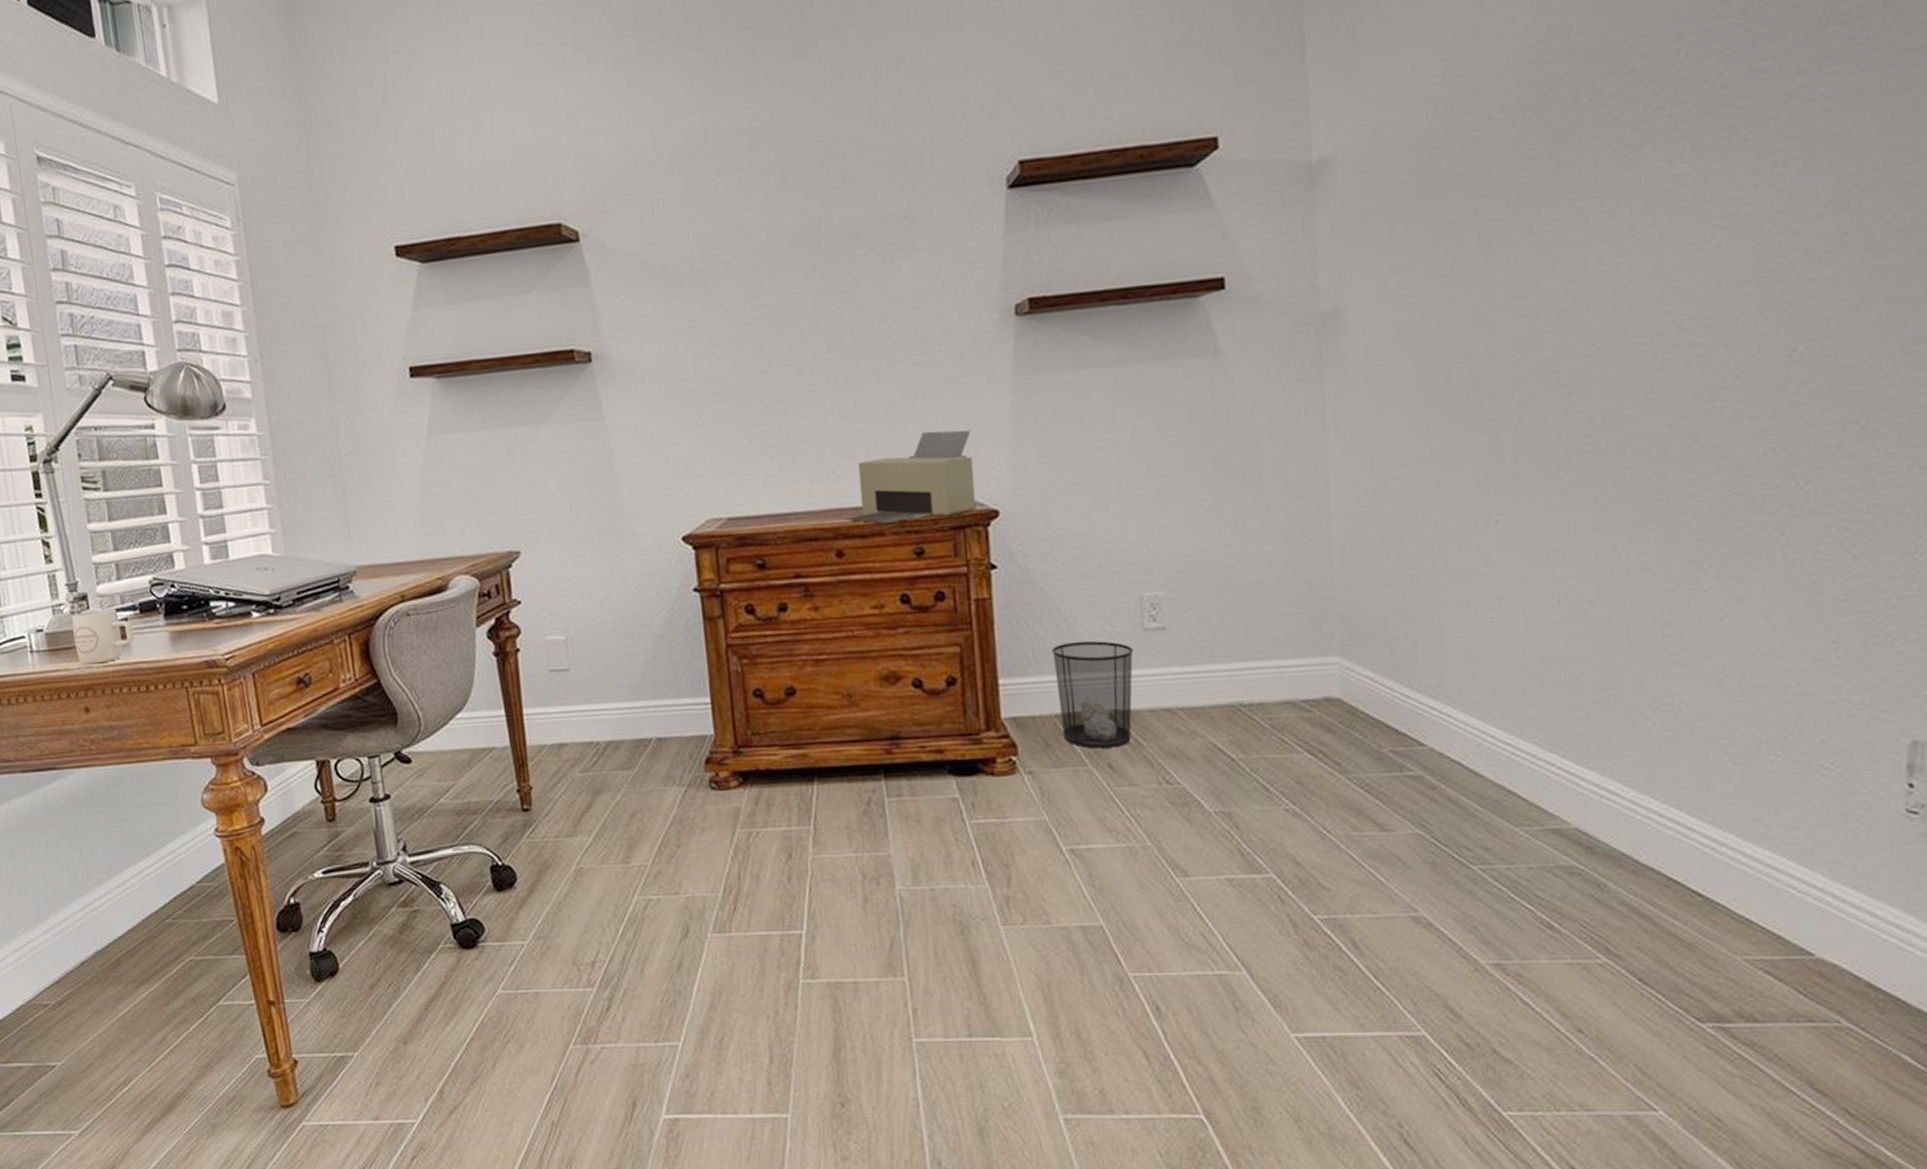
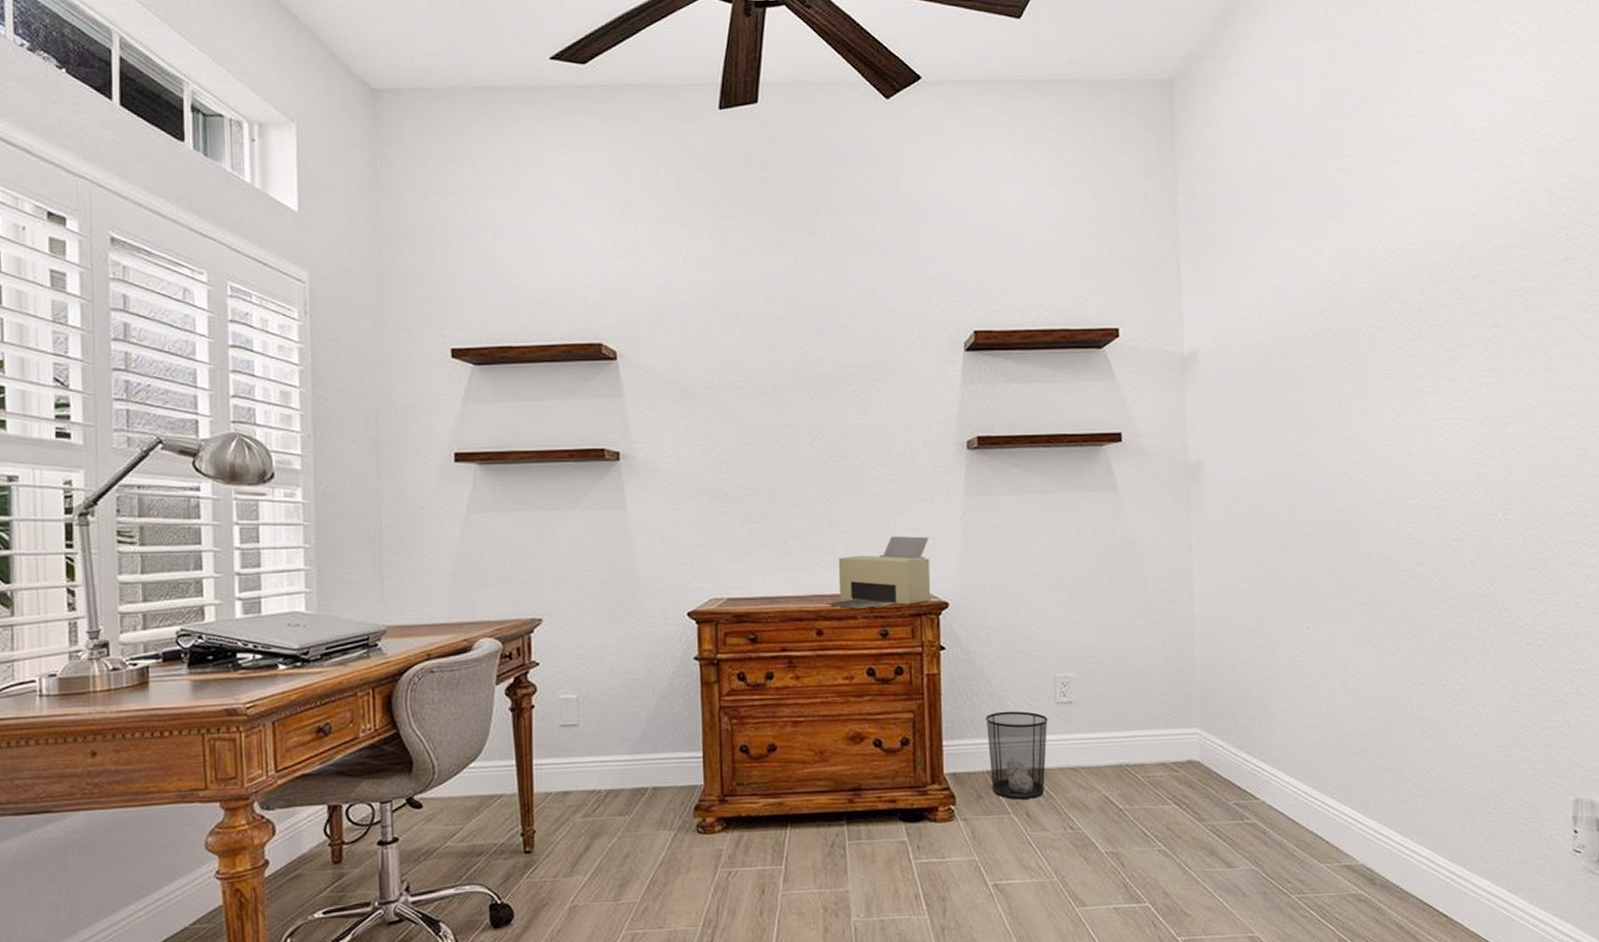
mug: present [72,608,135,665] -> none [88,656,154,710]

